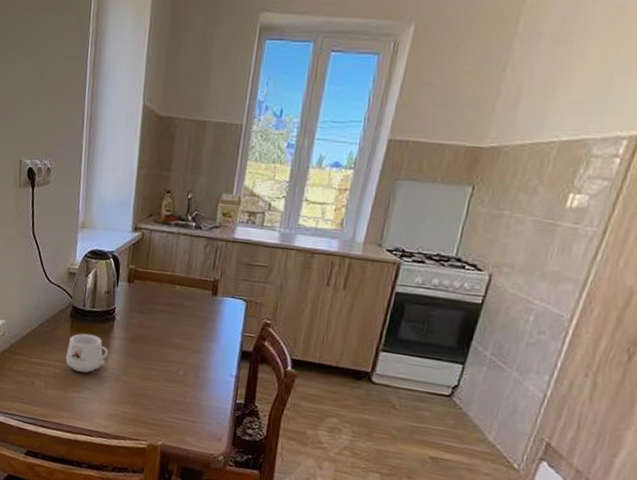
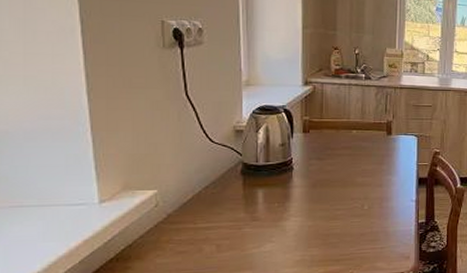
mug: present [65,333,109,373] -> none [240,187,289,228]

